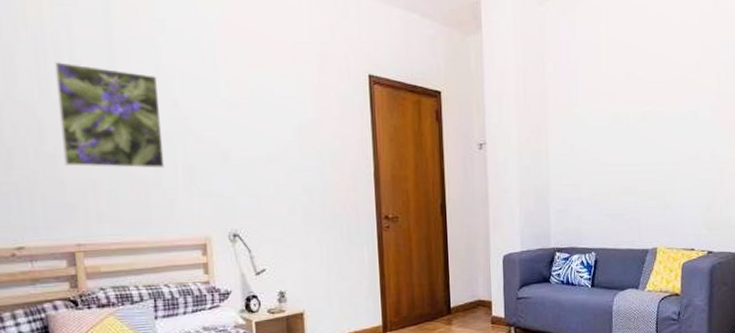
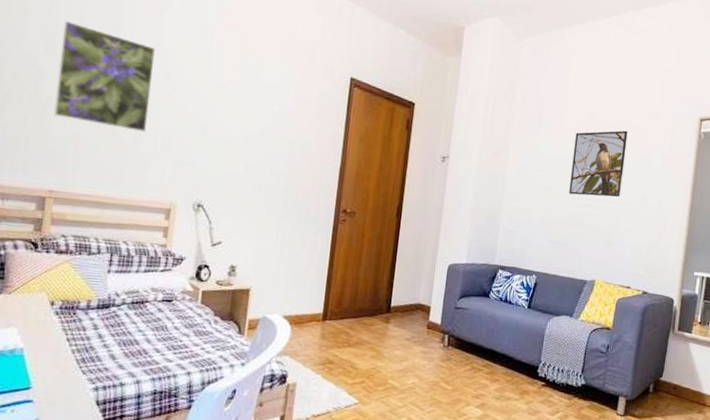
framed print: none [615,85,672,162] -> present [569,130,628,198]

